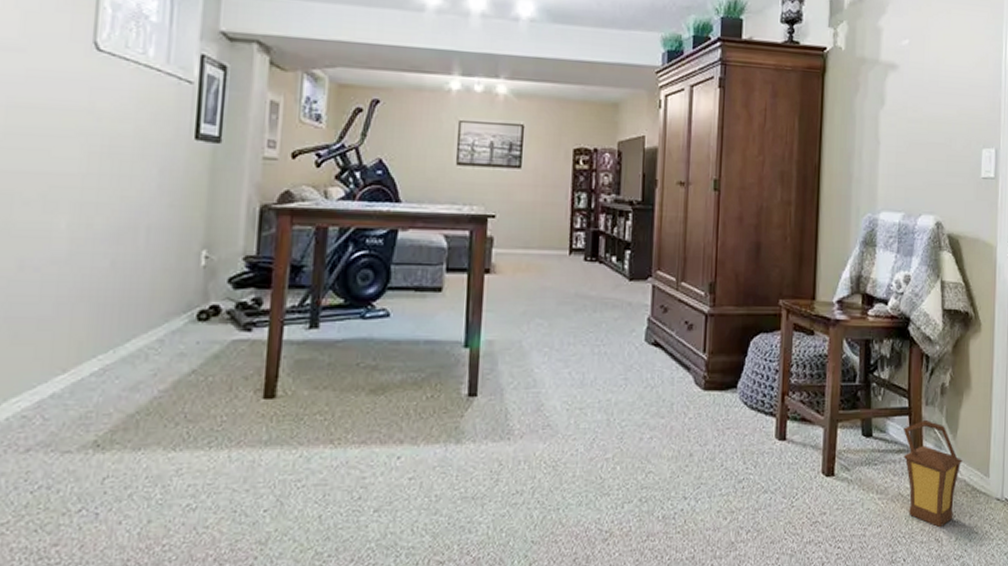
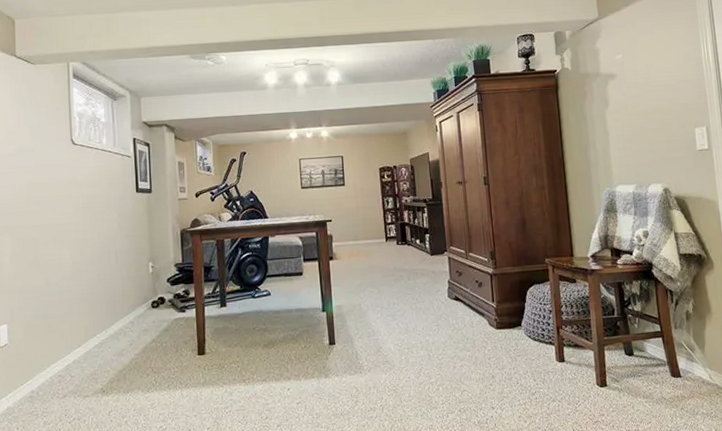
lantern: present [903,419,963,528] -> none [658,339,713,423]

